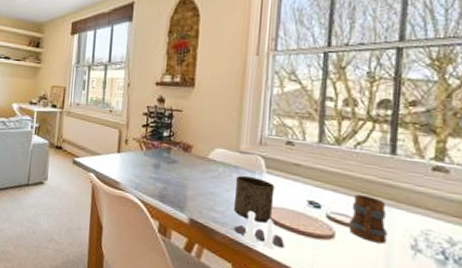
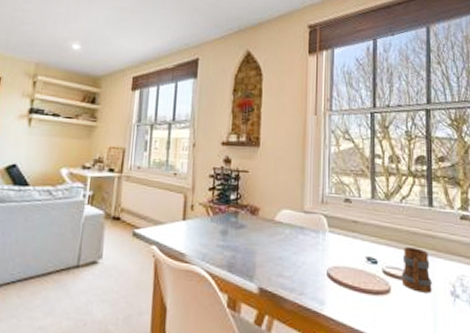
salt and pepper shaker set: present [233,210,284,251] -> none [301,273,348,314]
cup: present [234,175,275,223] -> none [301,236,337,285]

